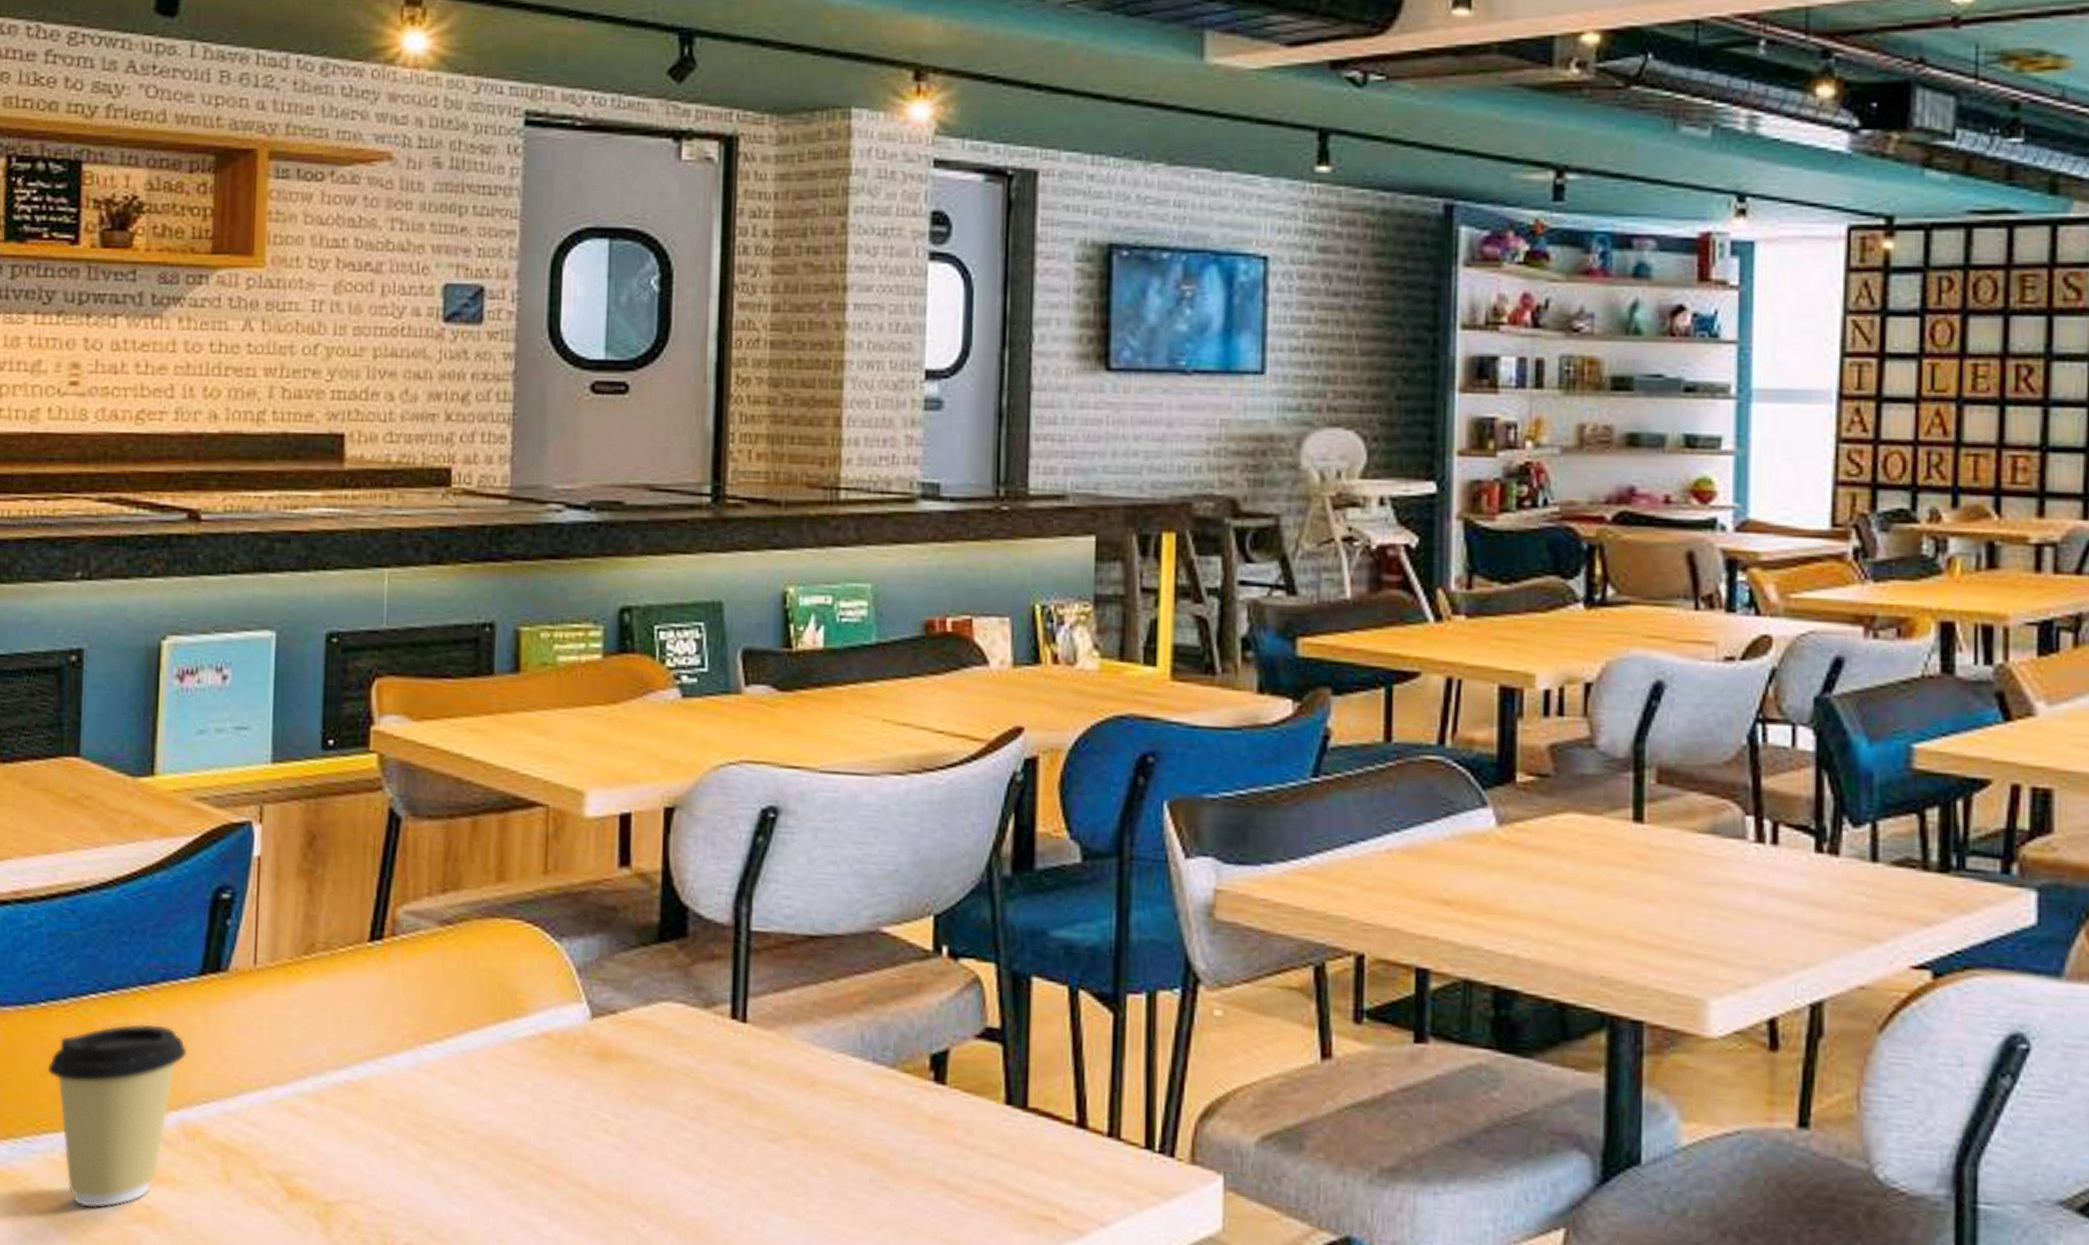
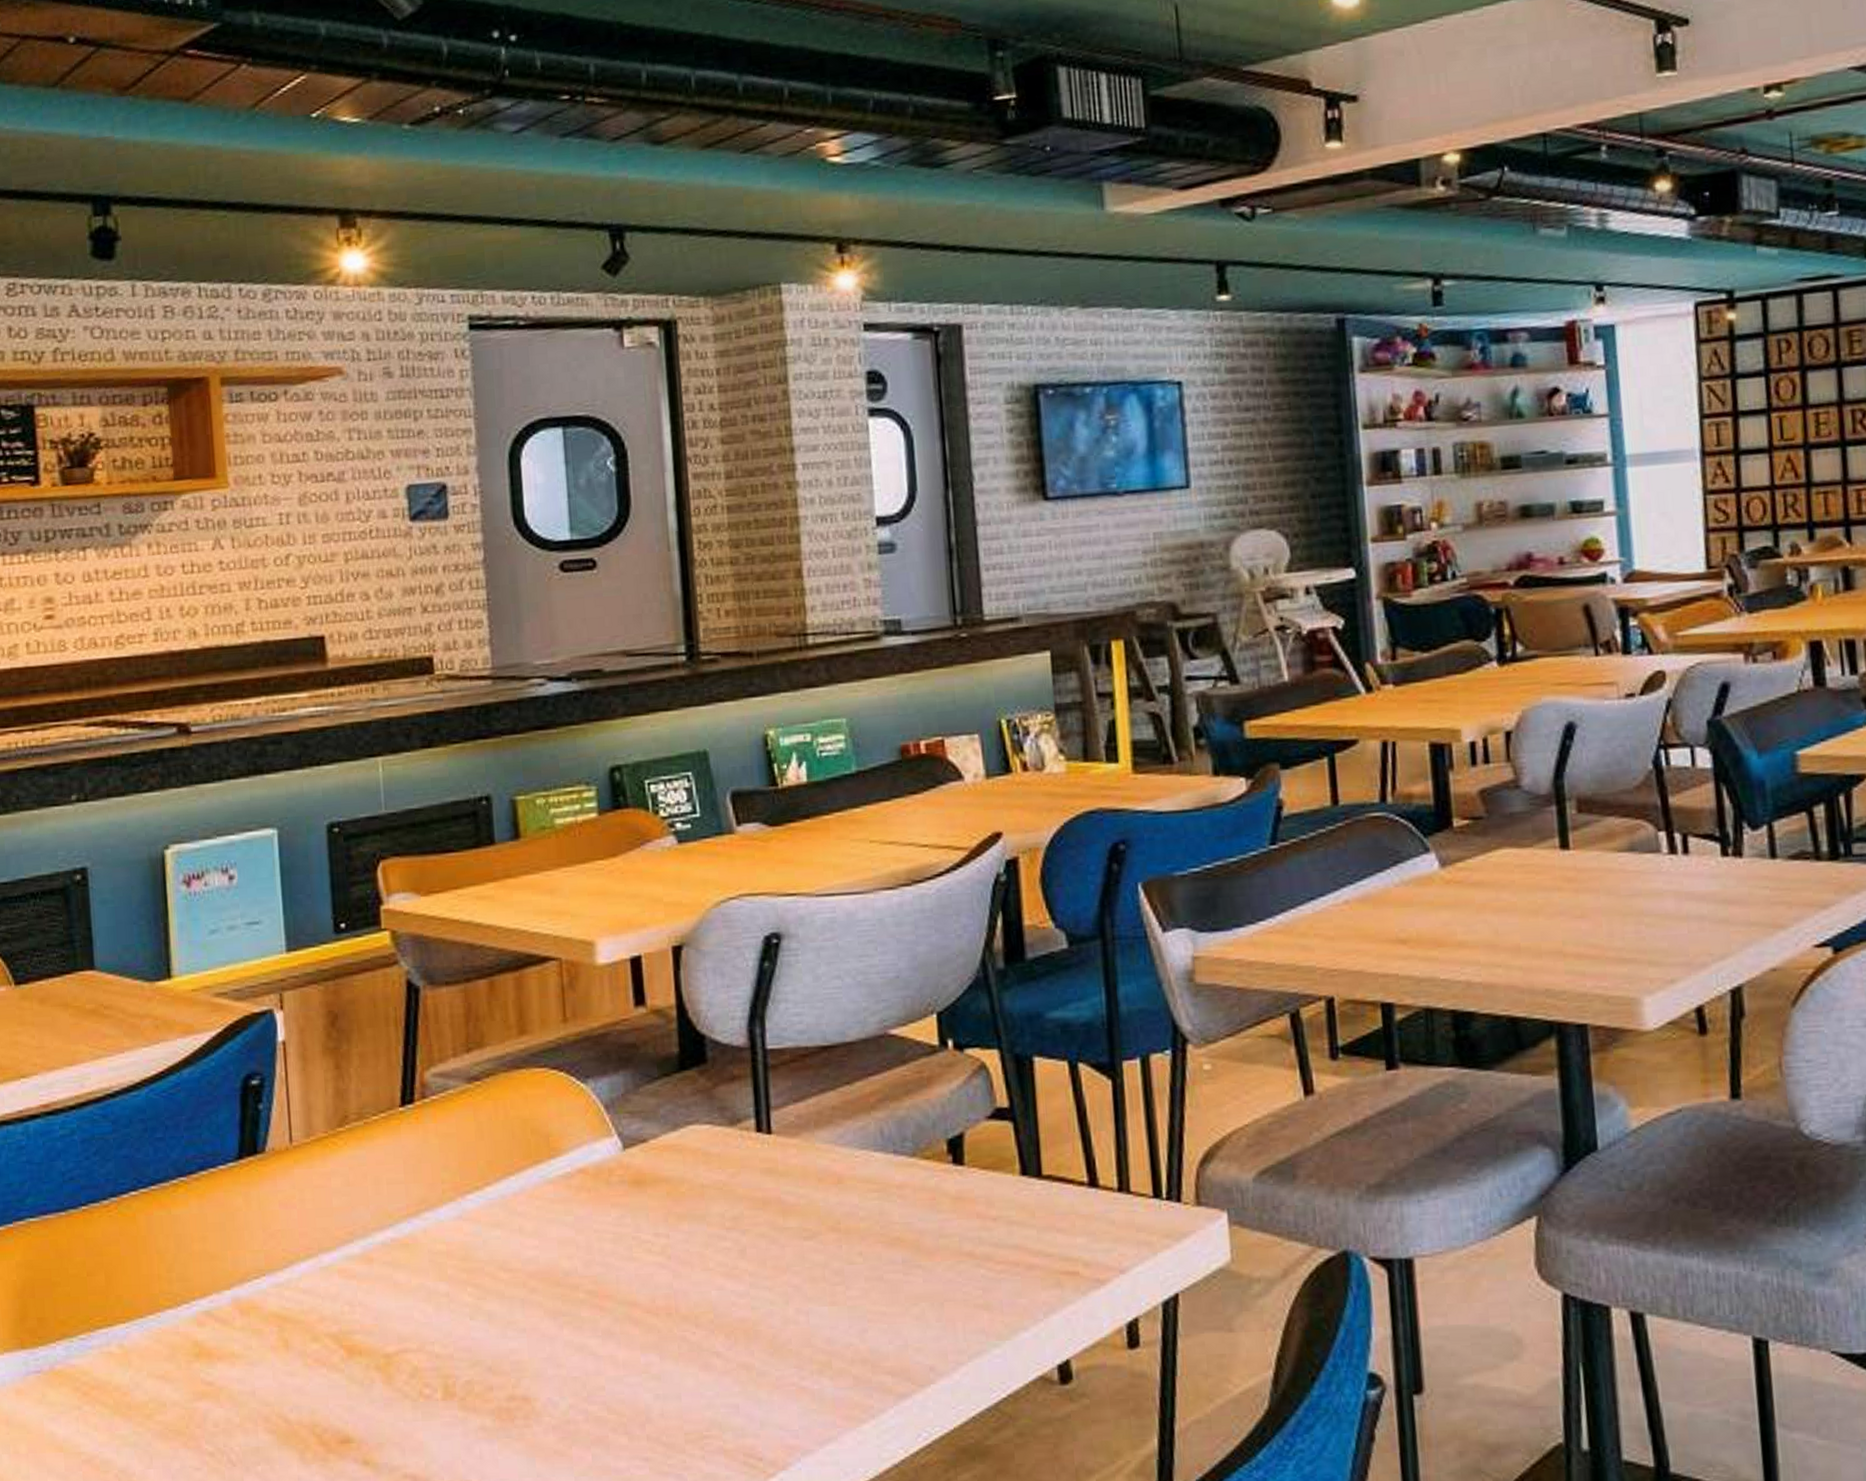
coffee cup: present [47,1023,188,1209] -> none [95,1211,233,1393]

